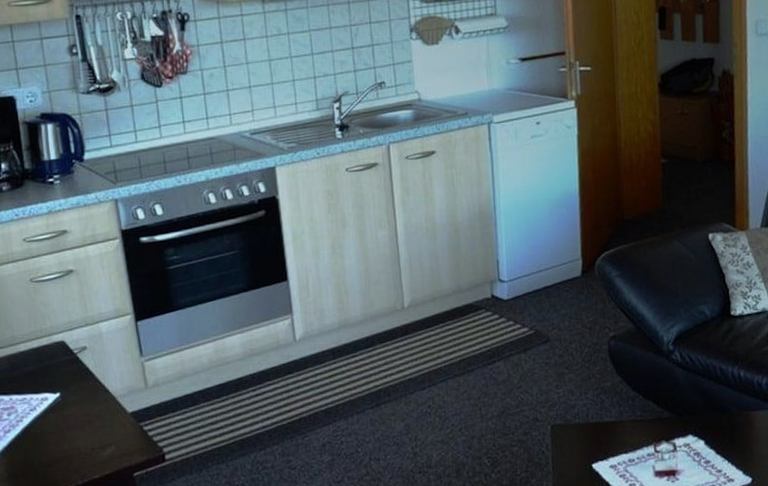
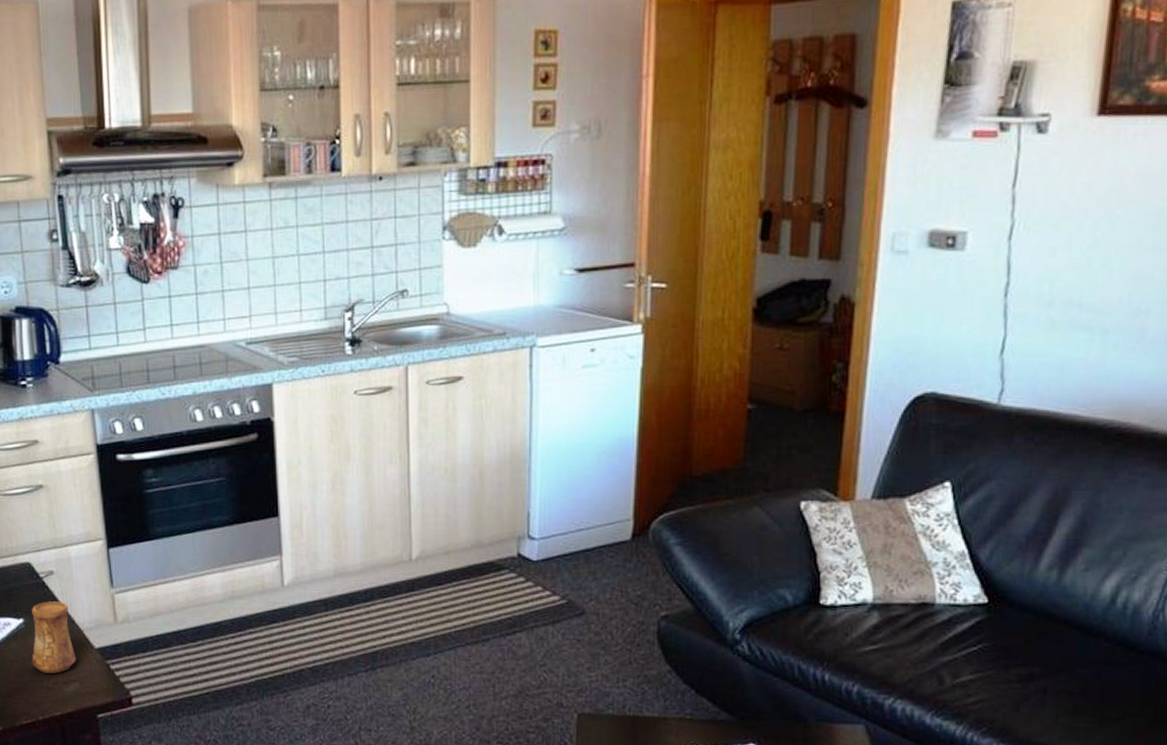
cup: none [67,374,111,441] -> present [32,601,76,674]

